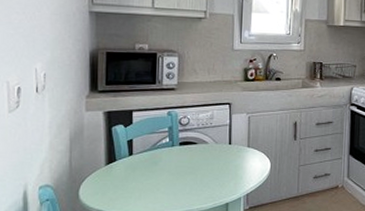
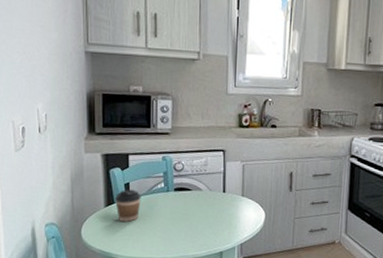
coffee cup: none [117,146,145,179] -> present [115,189,141,222]

